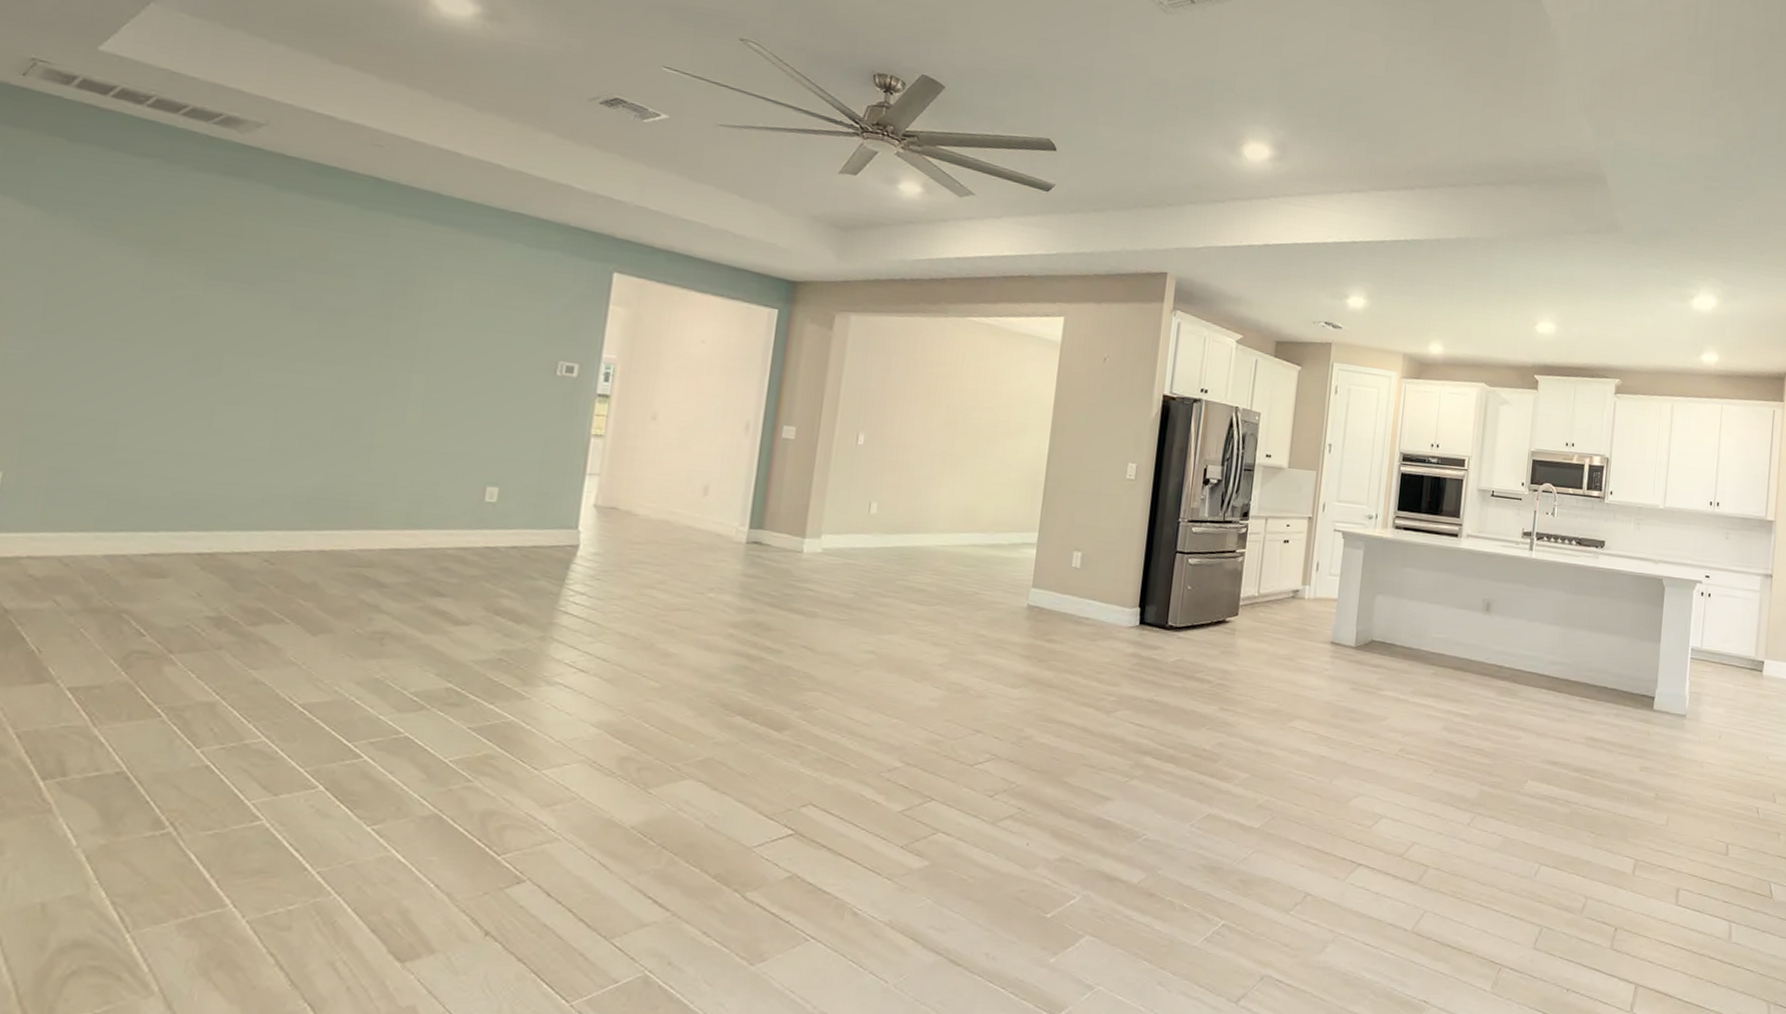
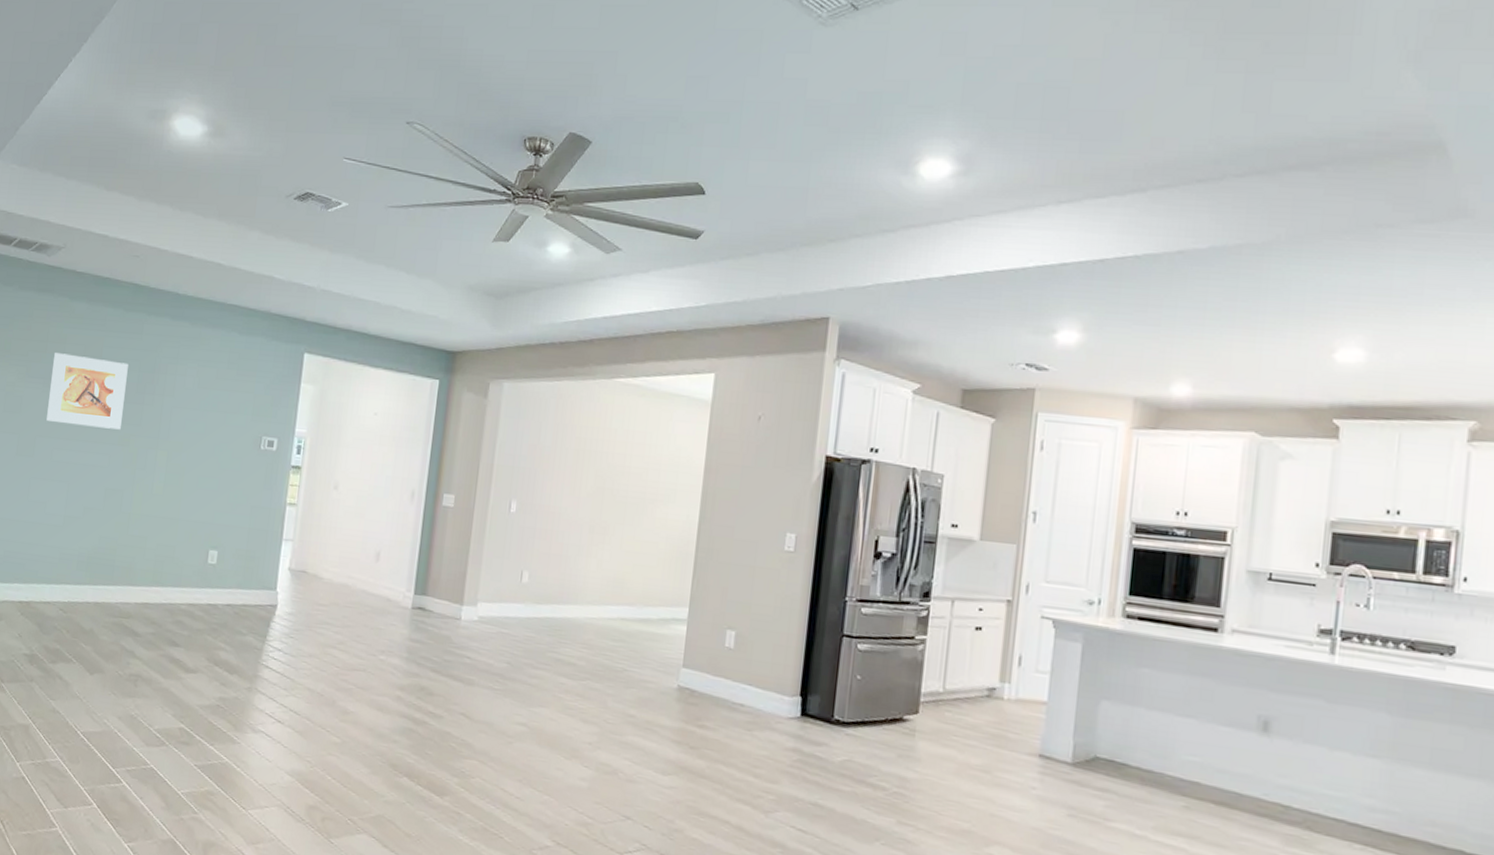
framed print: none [240,251,368,348] -> present [46,353,129,430]

